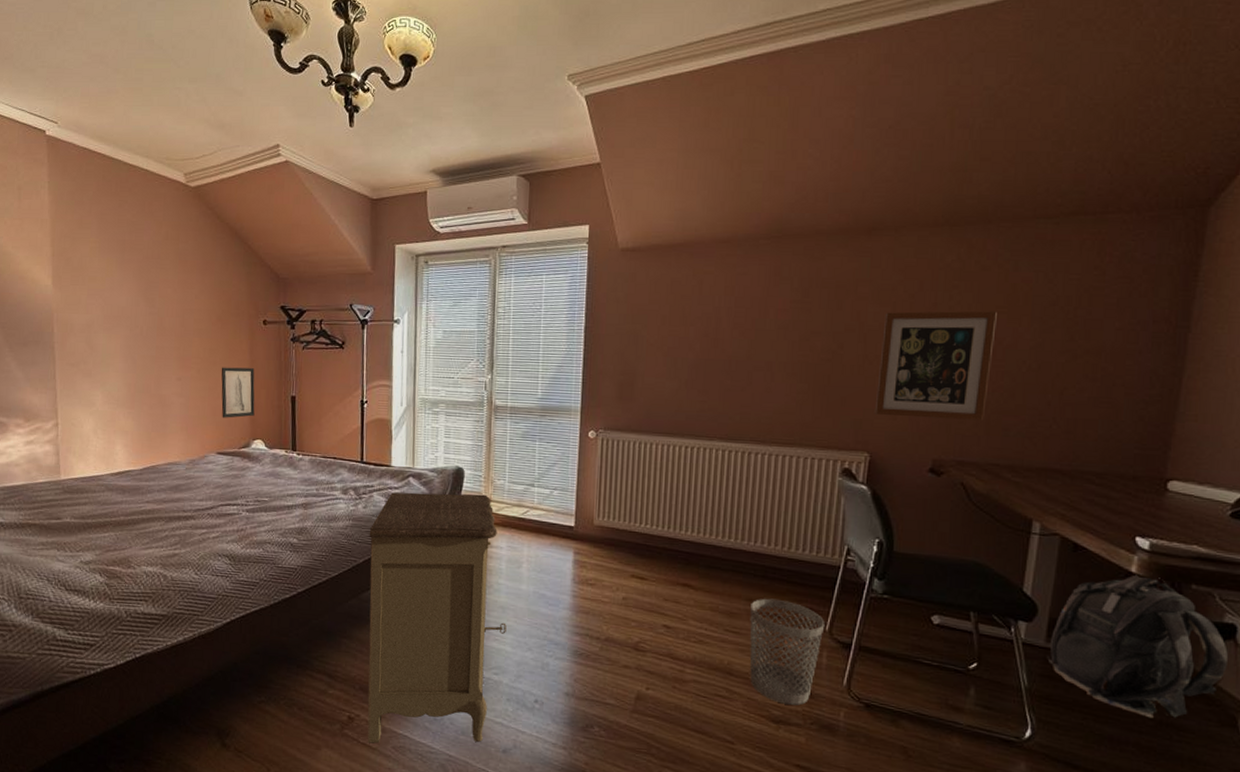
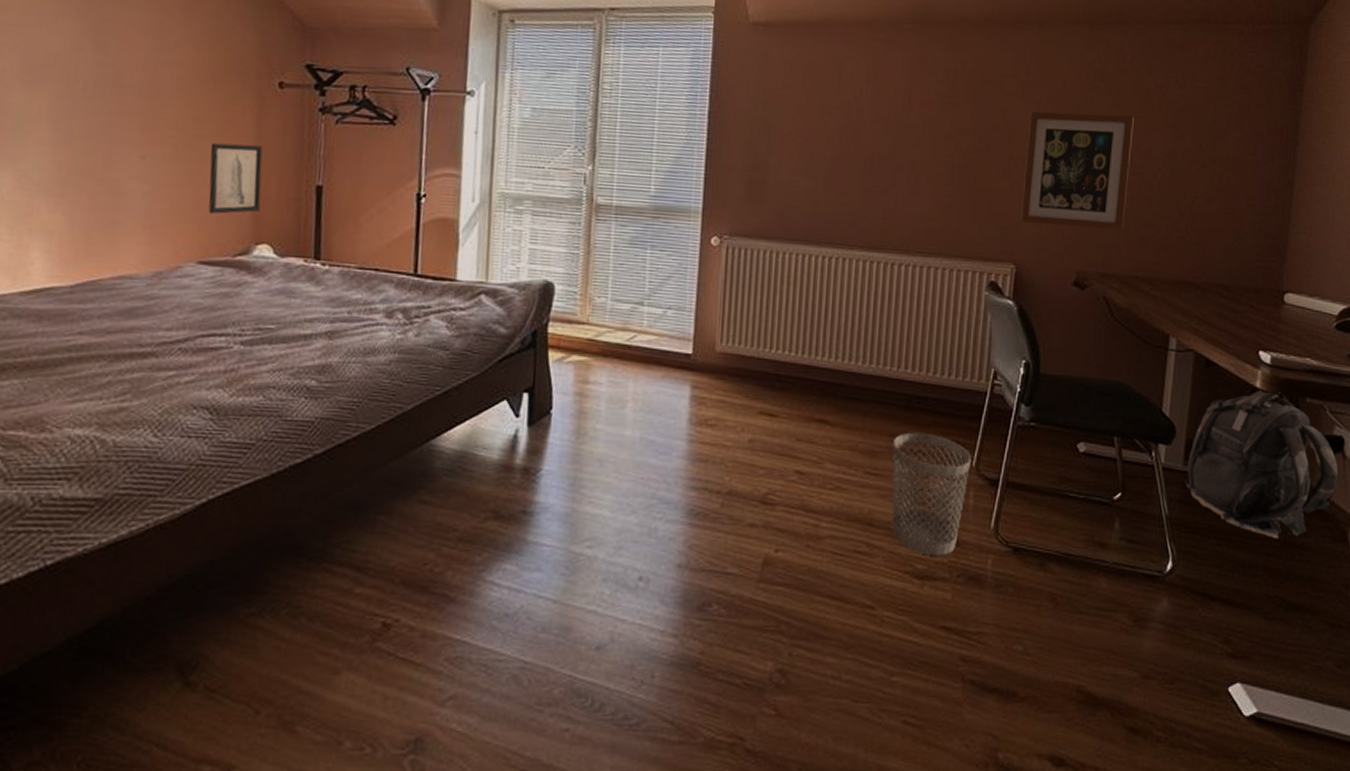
nightstand: present [367,492,507,744] -> none [410,314,605,657]

